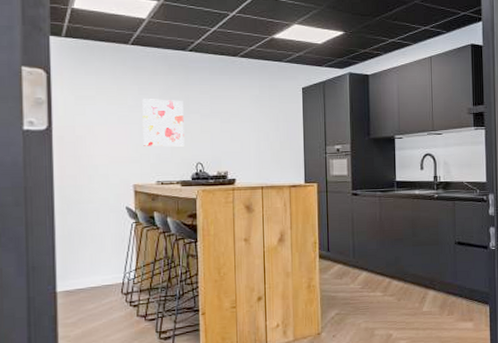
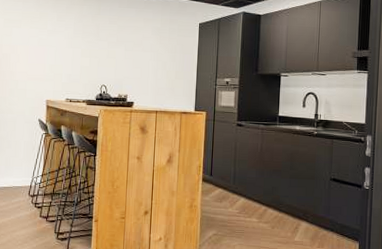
wall art: present [142,99,185,147] -> none [57,25,94,70]

